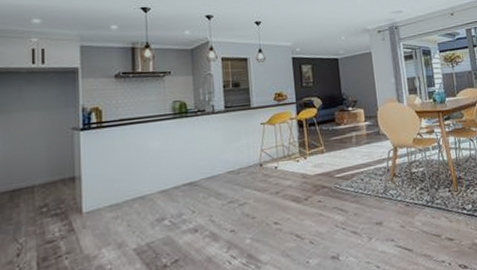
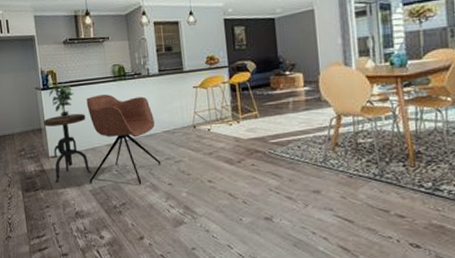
side table: none [79,156,138,244] -> present [44,113,92,183]
potted plant: none [89,120,124,163] -> present [47,82,75,118]
armchair: none [134,133,223,240] -> present [86,94,161,185]

